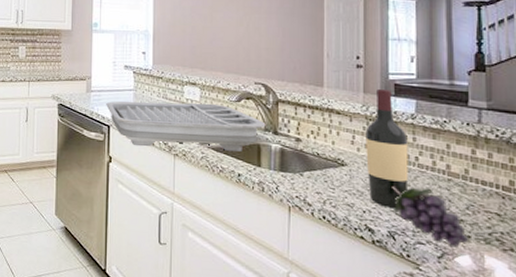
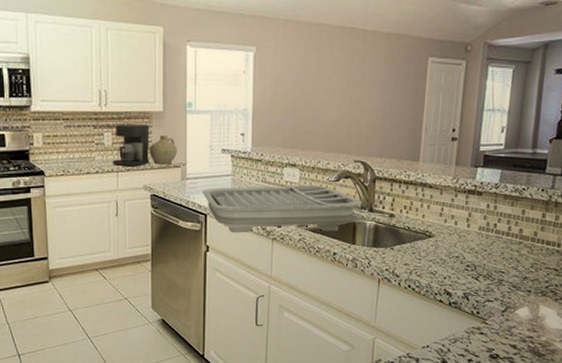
coffee maker: none [25,39,59,78] -> present [112,123,150,167]
ceramic jug: none [57,51,83,77] -> present [149,135,177,164]
wine bottle: present [365,88,409,209] -> none [451,160,490,273]
fruit: present [392,185,470,246] -> none [470,251,530,300]

